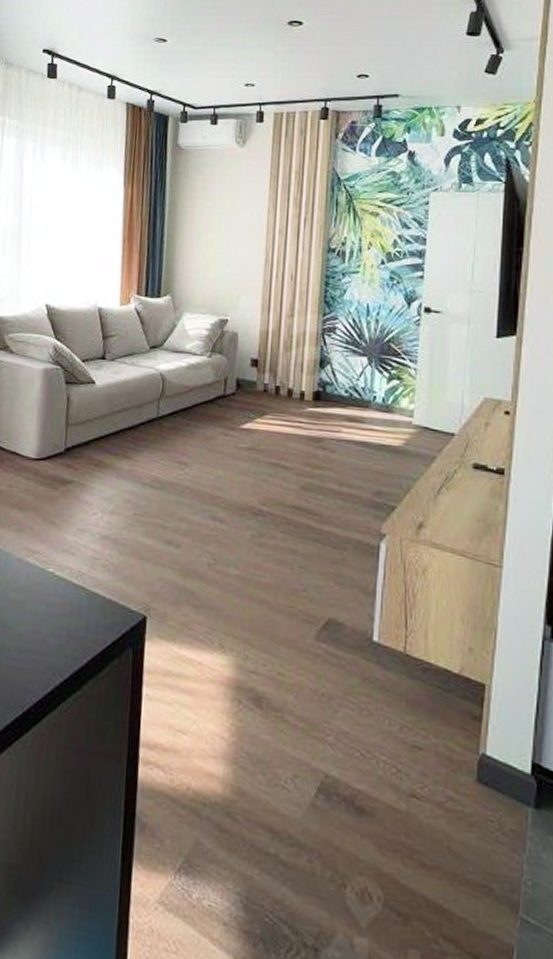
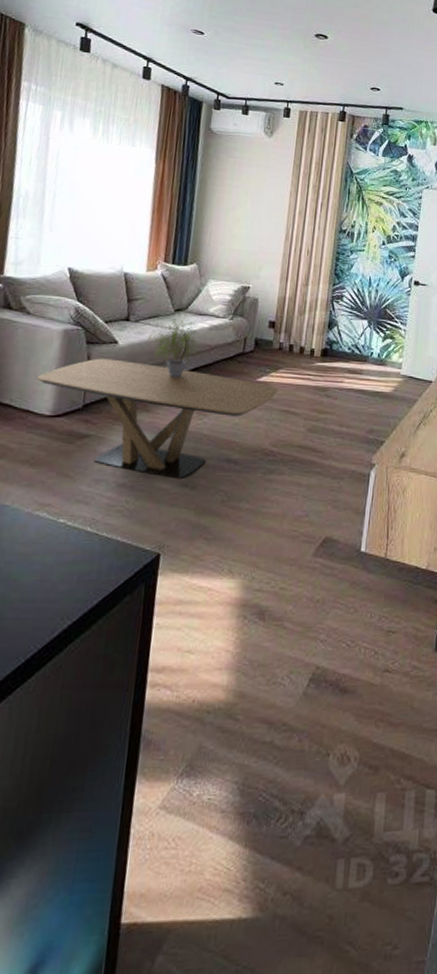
coffee table: none [21,399,264,534] -> present [36,358,278,478]
potted plant: none [123,352,177,422] -> present [146,314,200,378]

